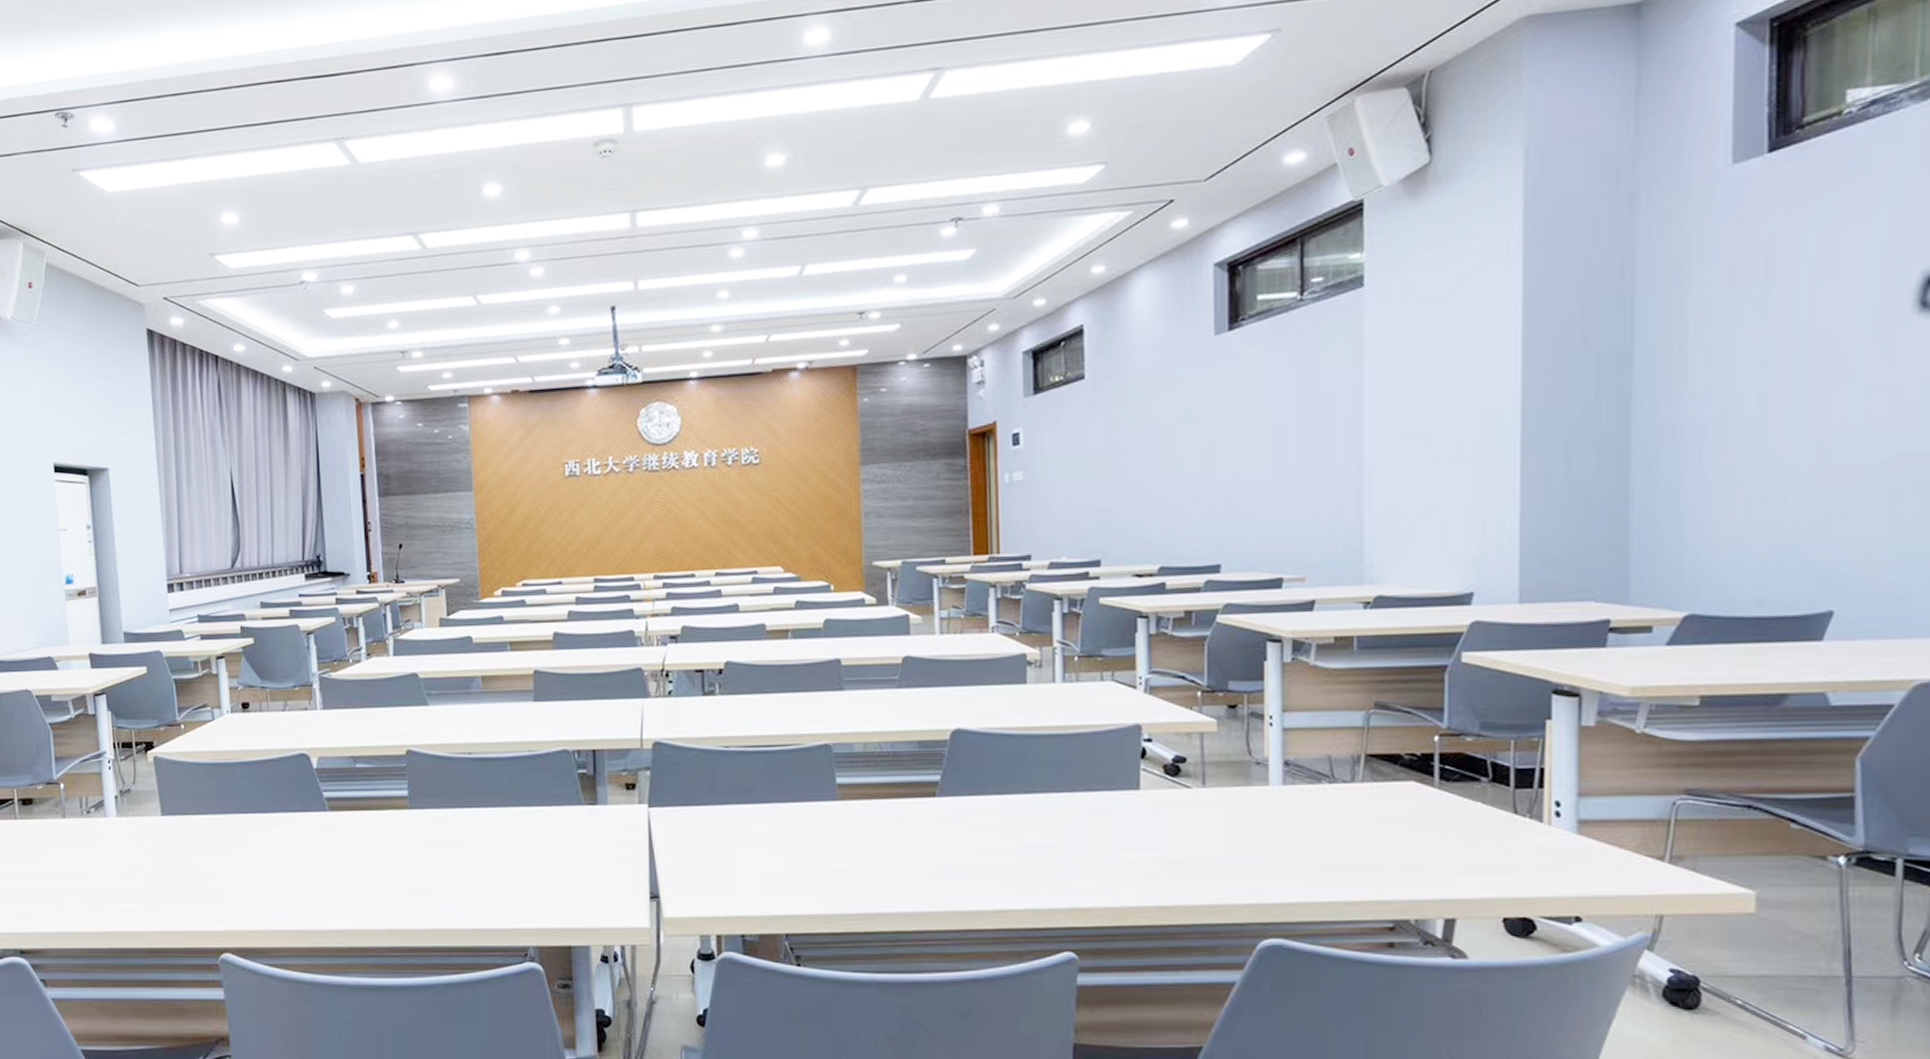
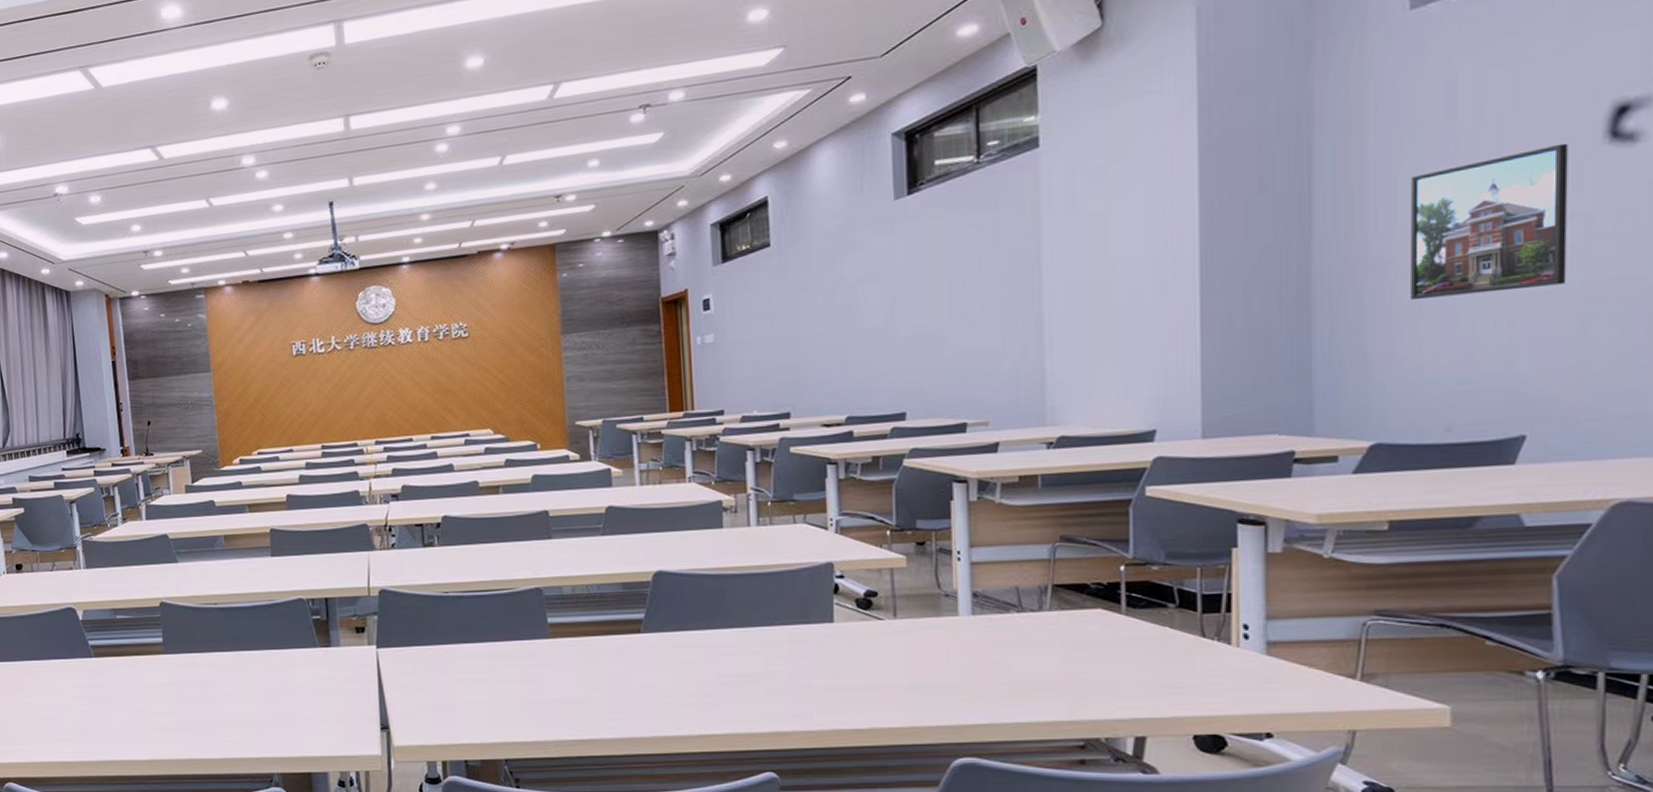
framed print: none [1727,311,1880,465] -> present [1411,143,1568,299]

